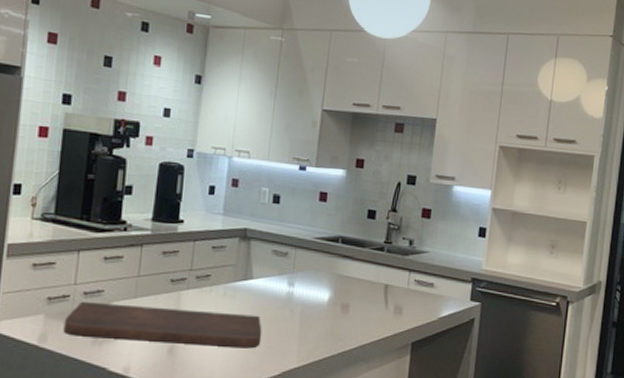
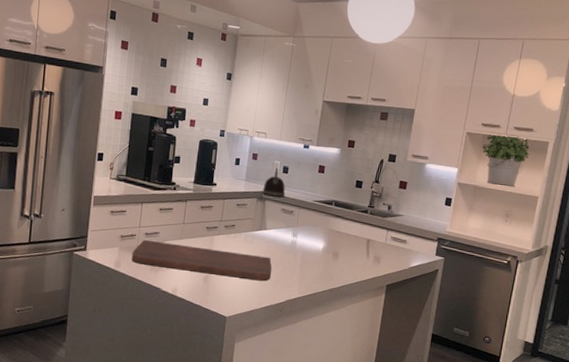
kettle: none [246,197,277,235] -> present [262,168,286,198]
potted plant: none [518,147,573,210] -> present [482,134,529,186]

